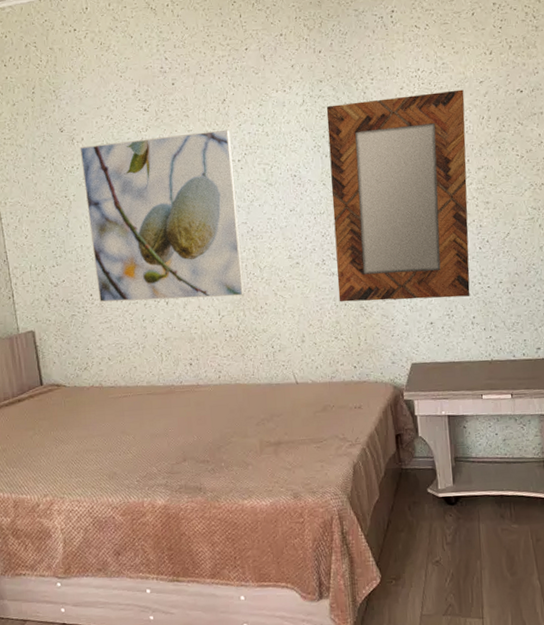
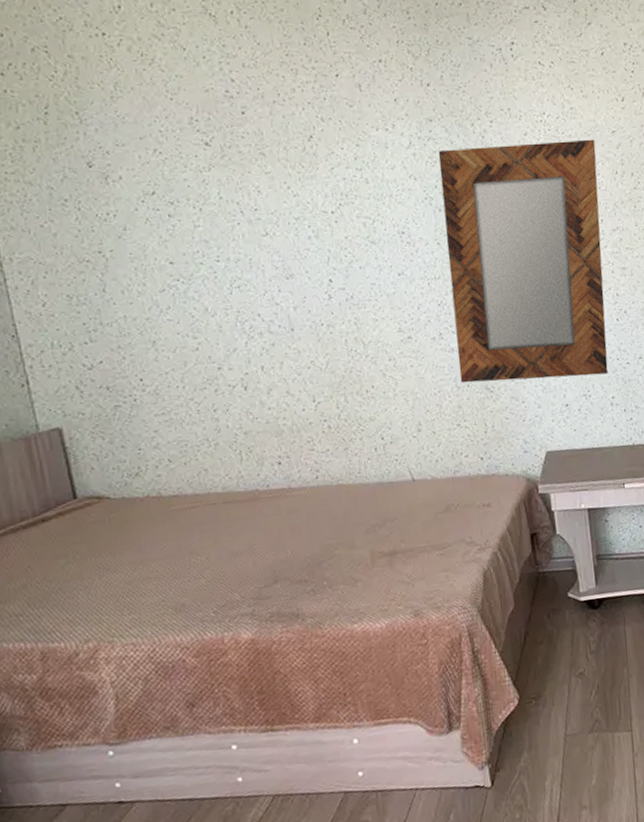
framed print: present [80,129,245,303] -> none [117,173,345,389]

